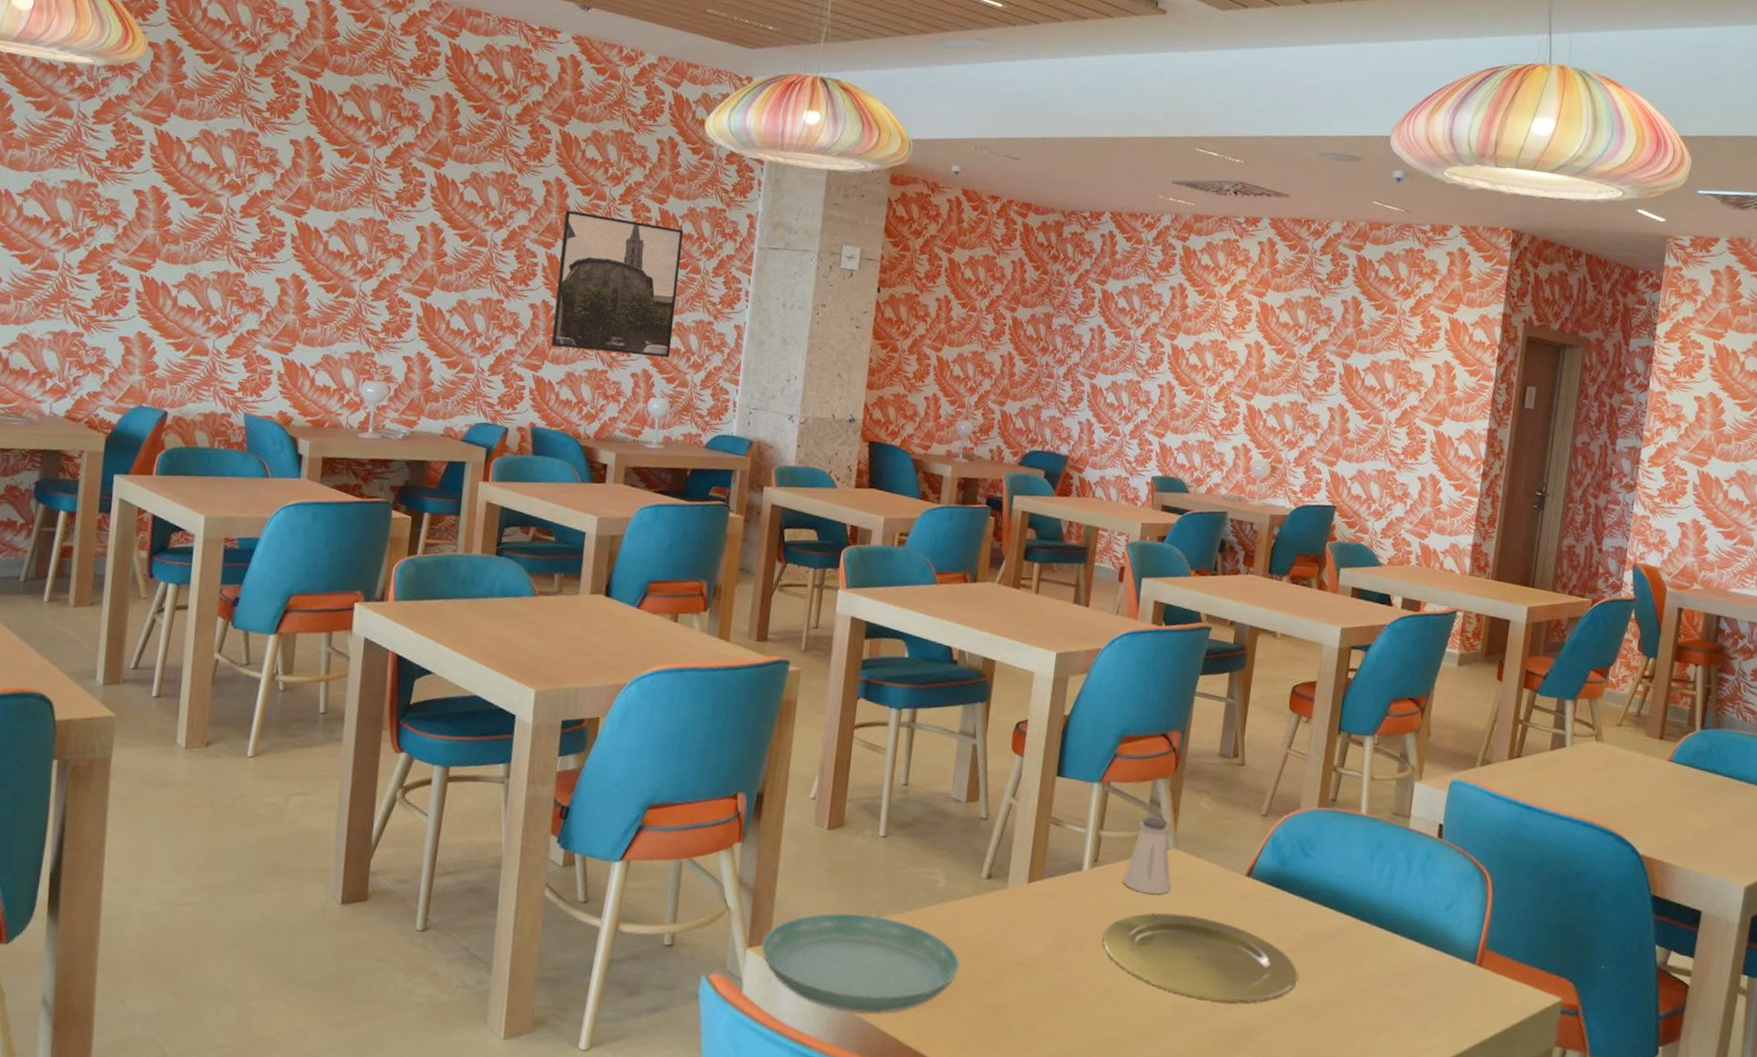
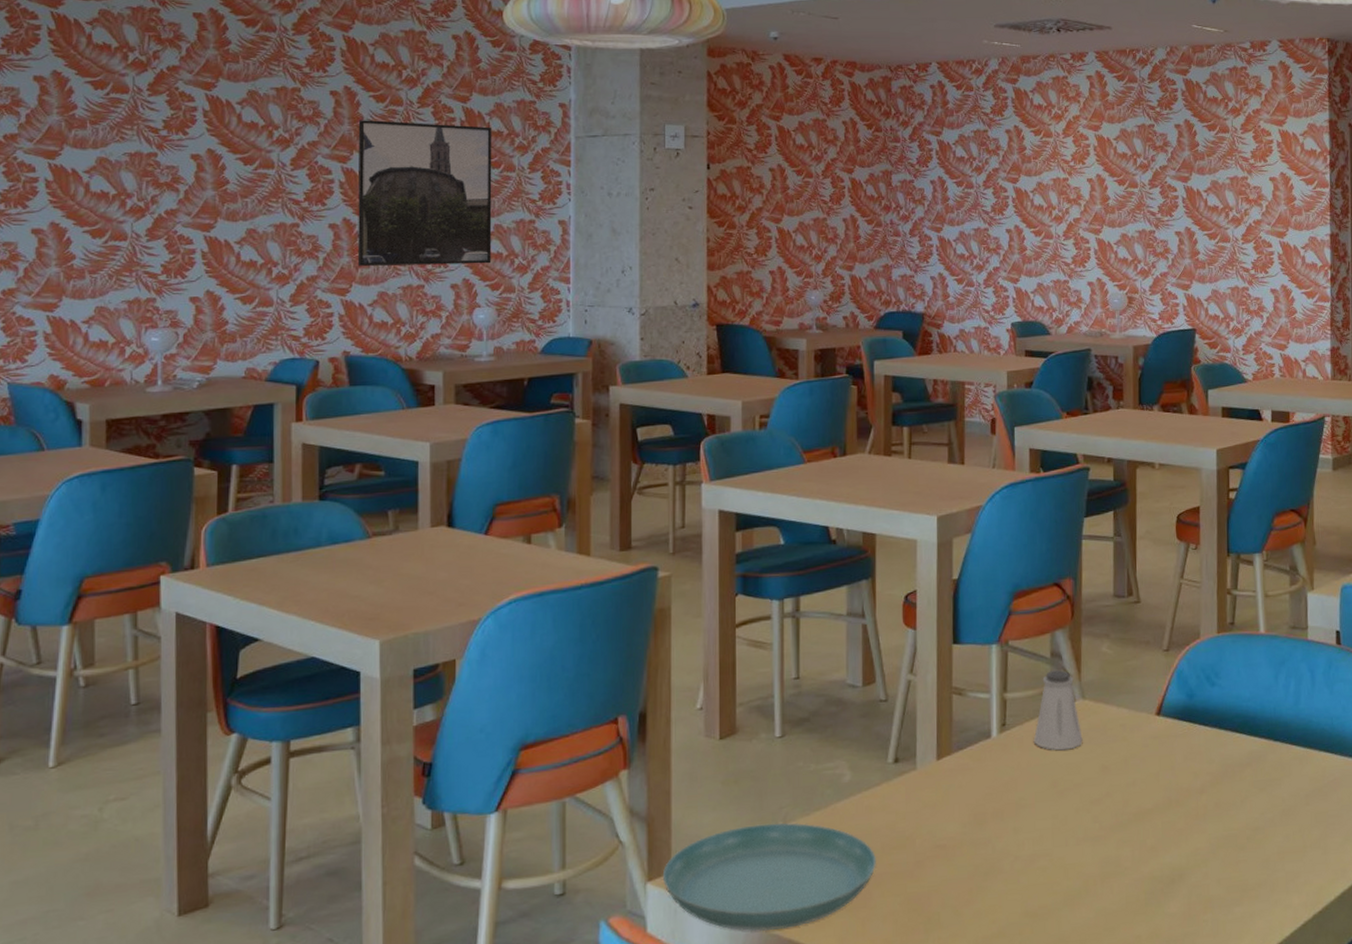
plate: present [1102,912,1298,1003] -> none [1020,765,1220,851]

